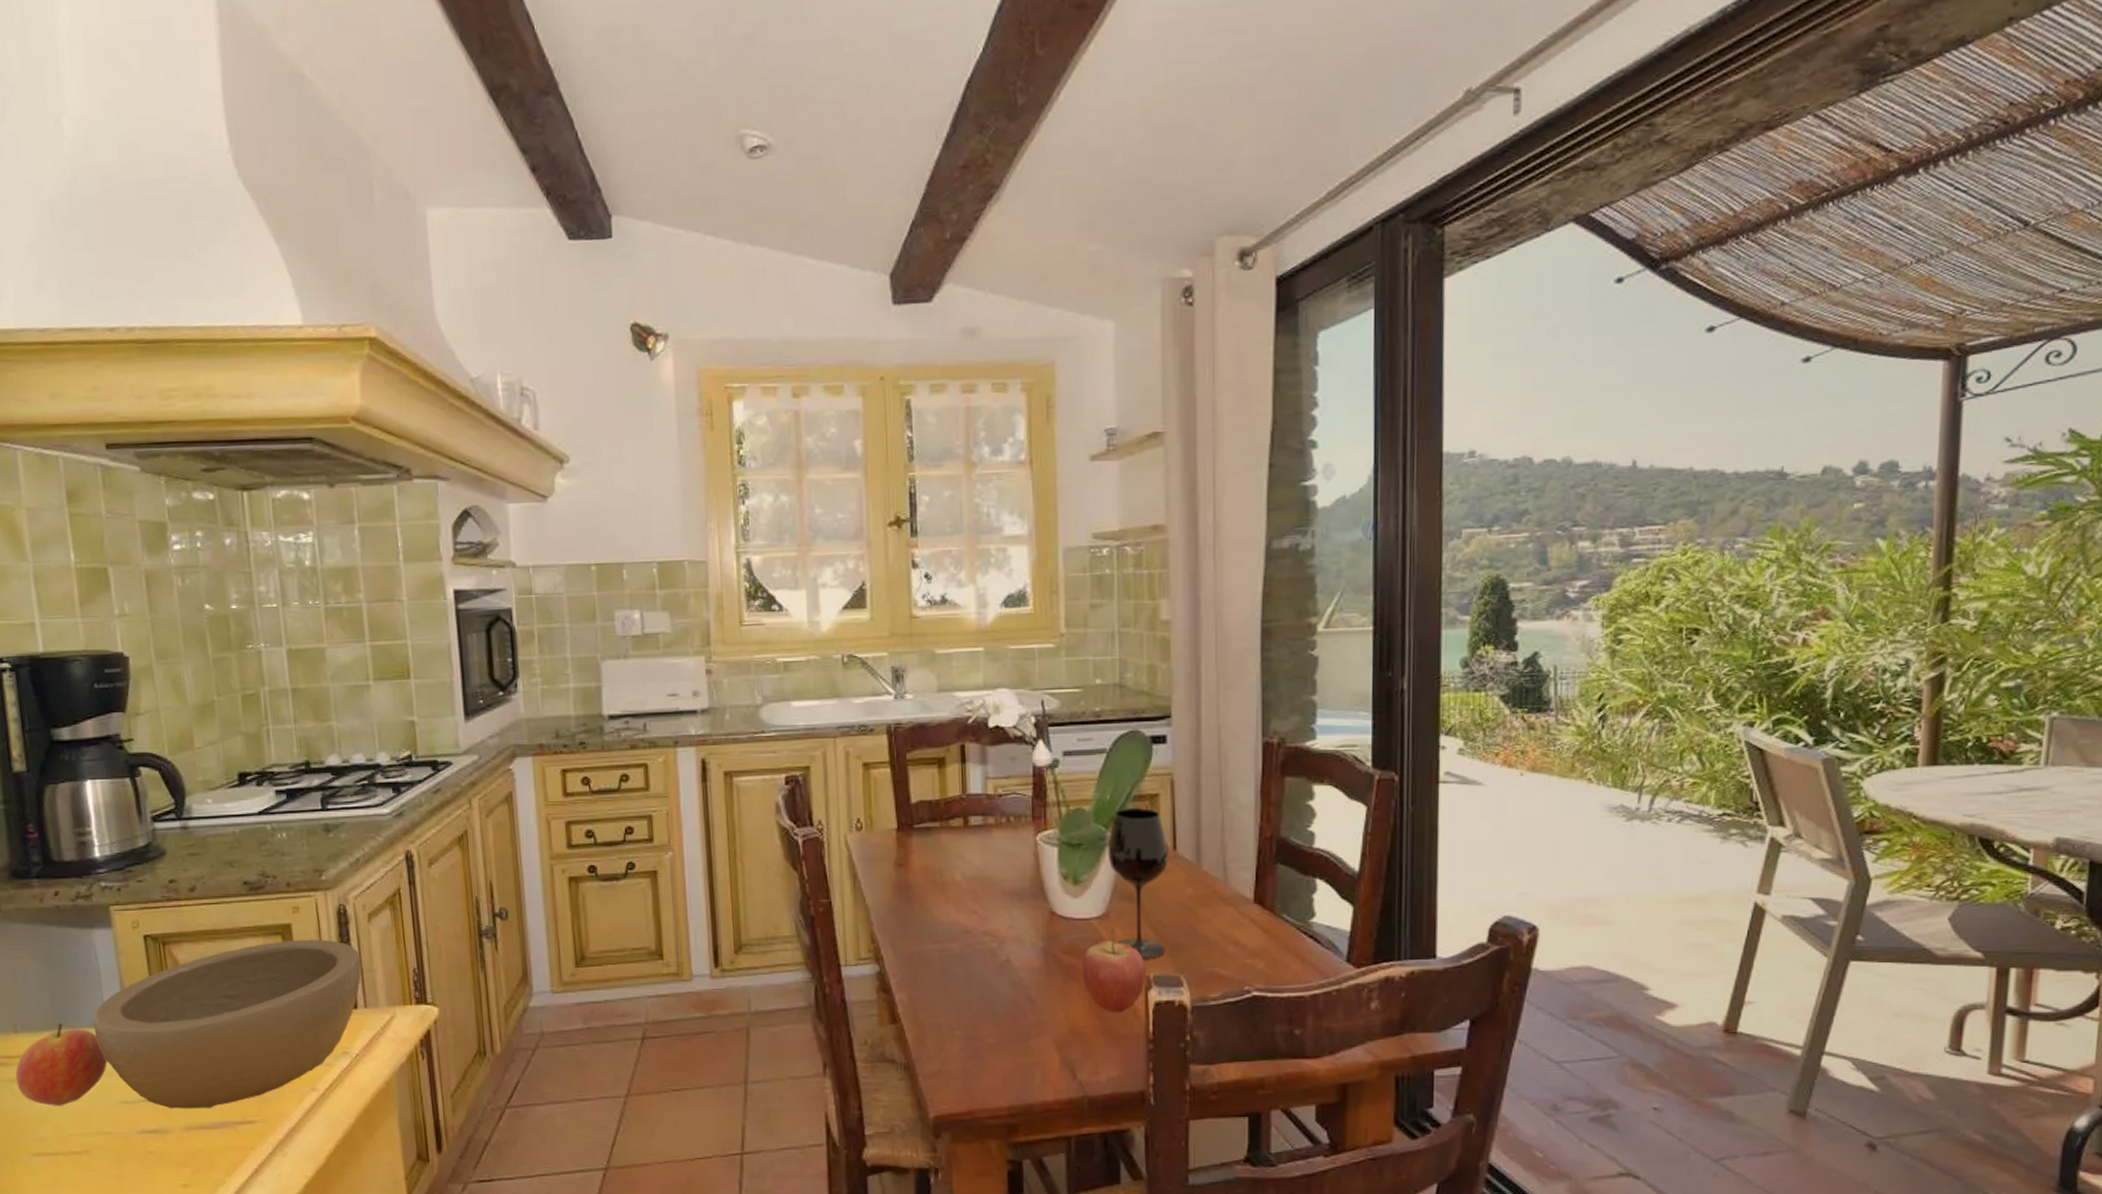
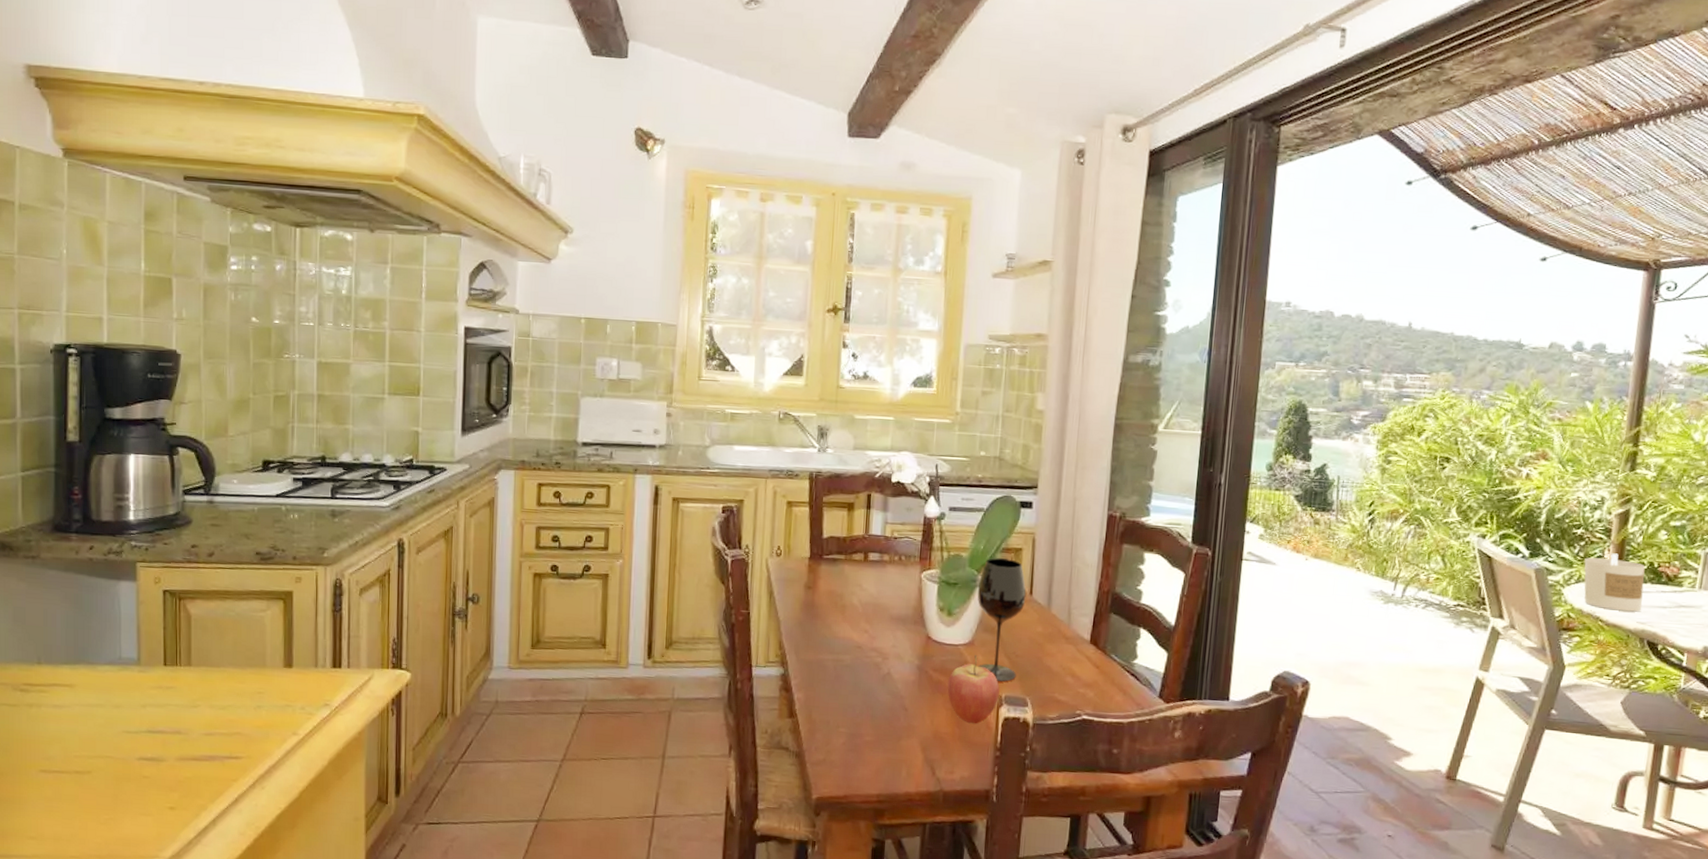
fruit: present [15,1023,108,1106] -> none [34,659,118,731]
bowl: present [92,939,362,1109] -> none [109,605,349,743]
candle: none [1887,730,1971,803] -> present [1584,553,1645,612]

